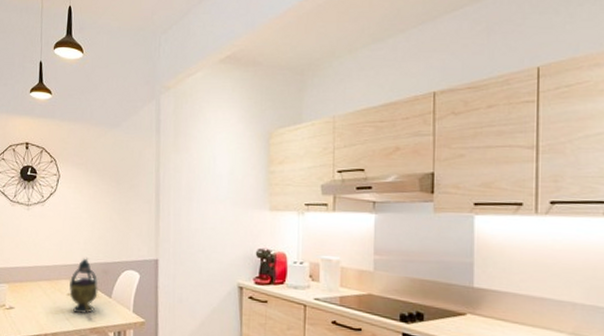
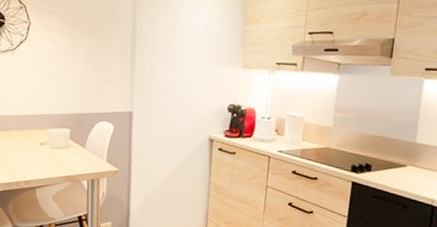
teapot: present [69,258,98,315] -> none [42,108,72,164]

